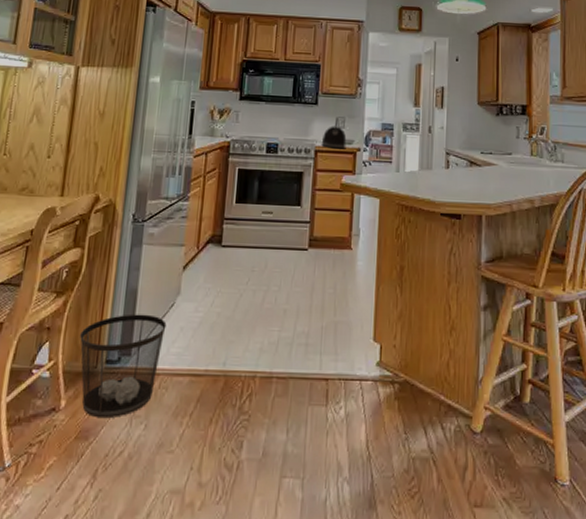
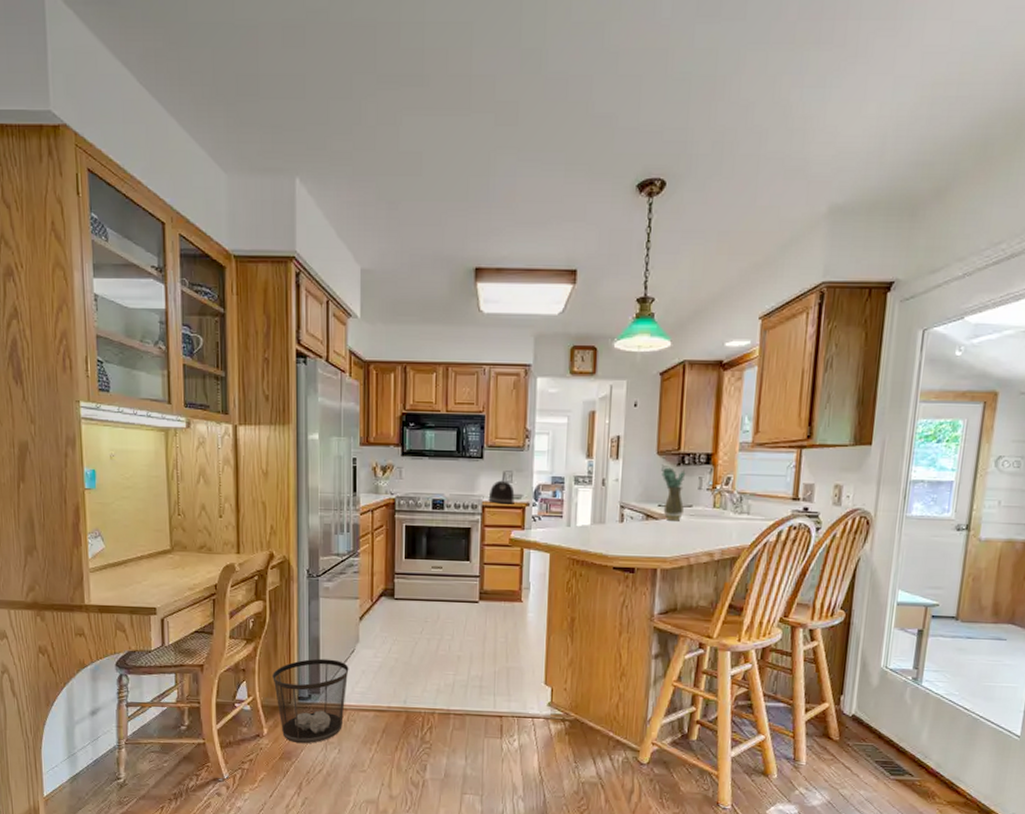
vase: none [481,114,505,168] -> present [660,464,686,521]

